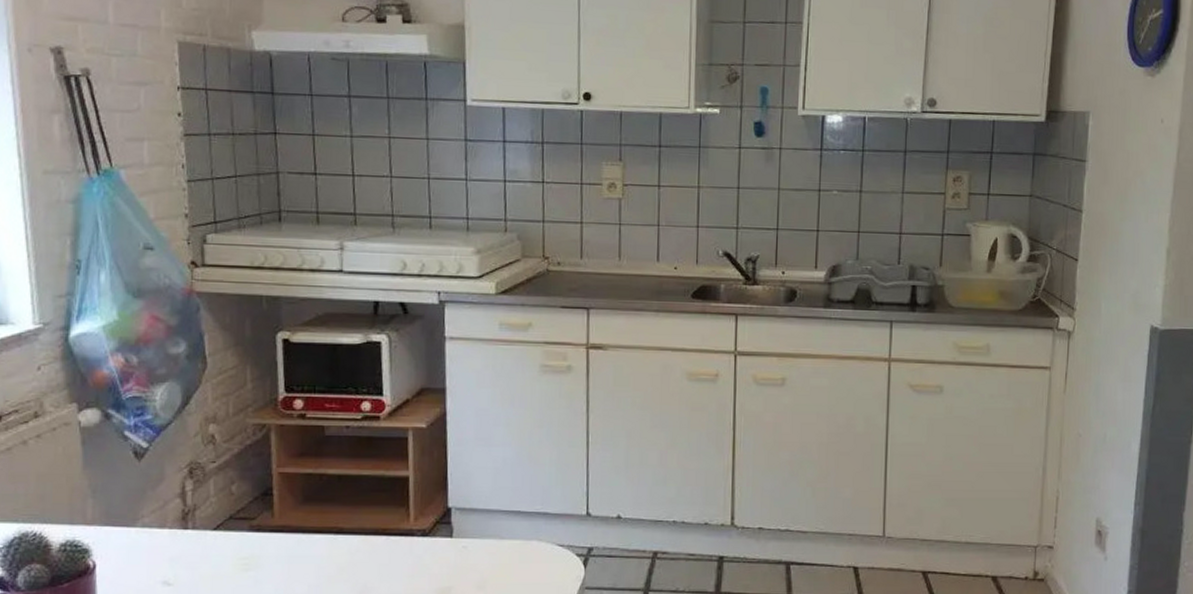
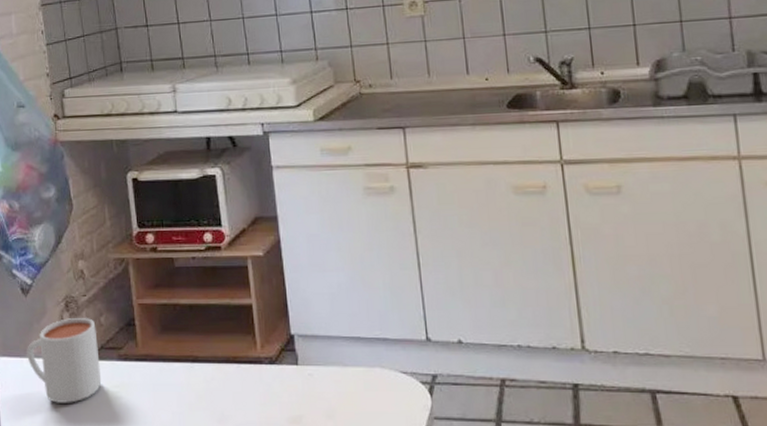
mug: none [136,486,228,576] -> present [27,318,102,403]

